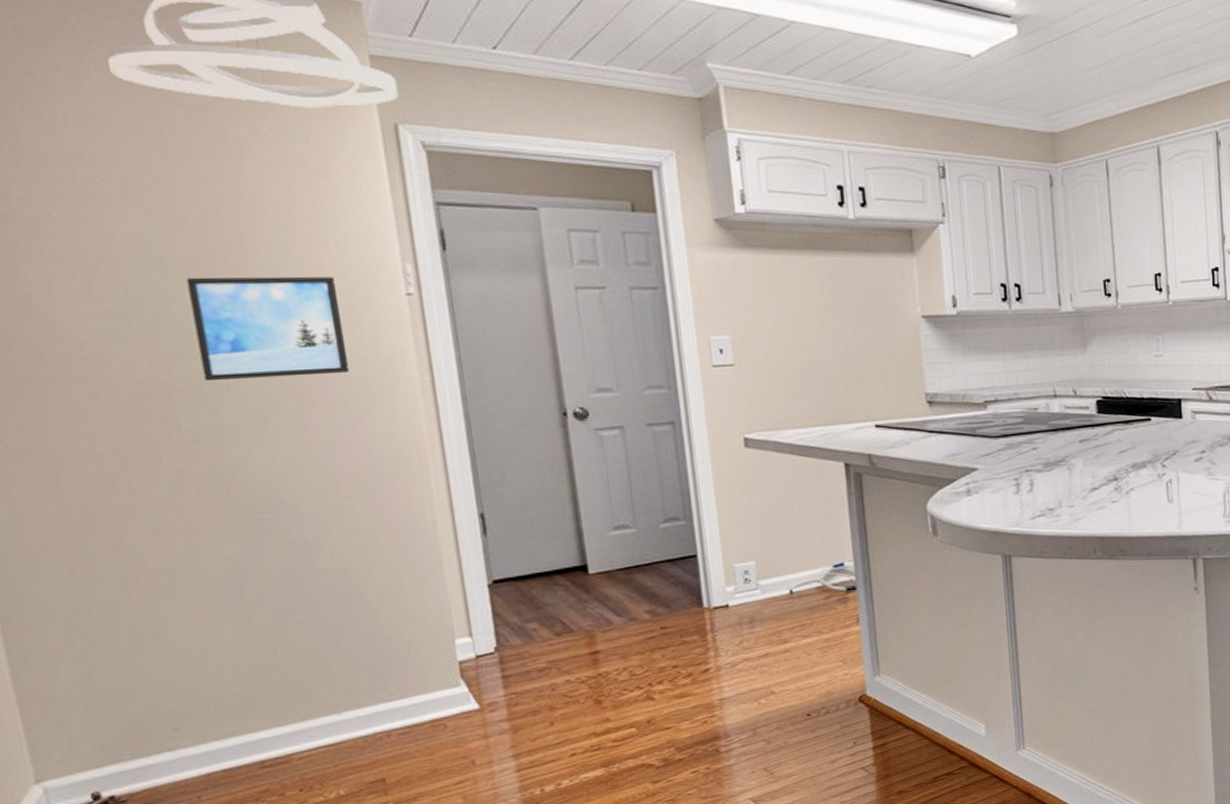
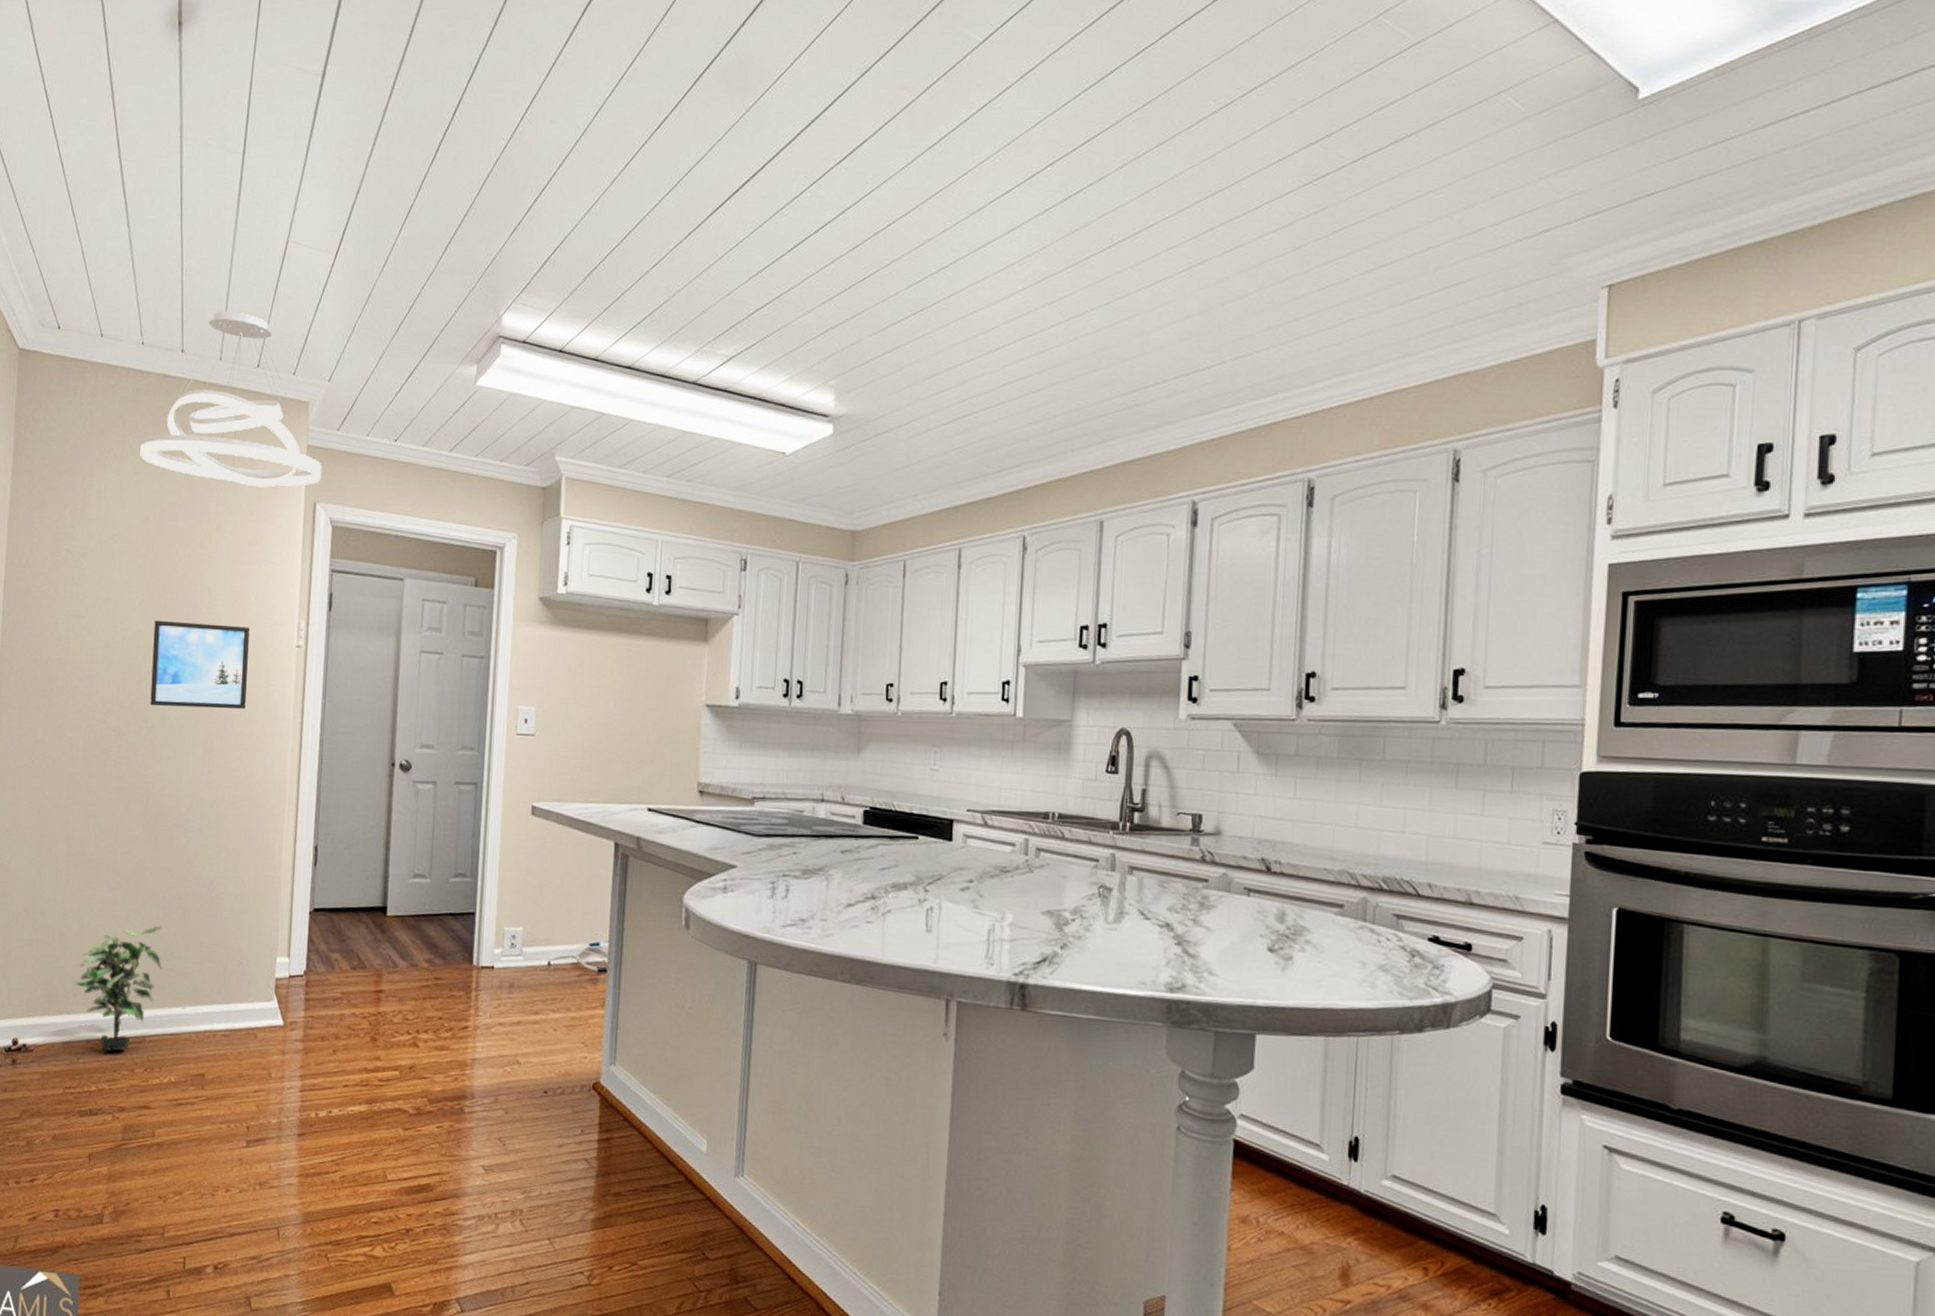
potted plant: none [170,631,297,782] -> present [74,925,162,1052]

